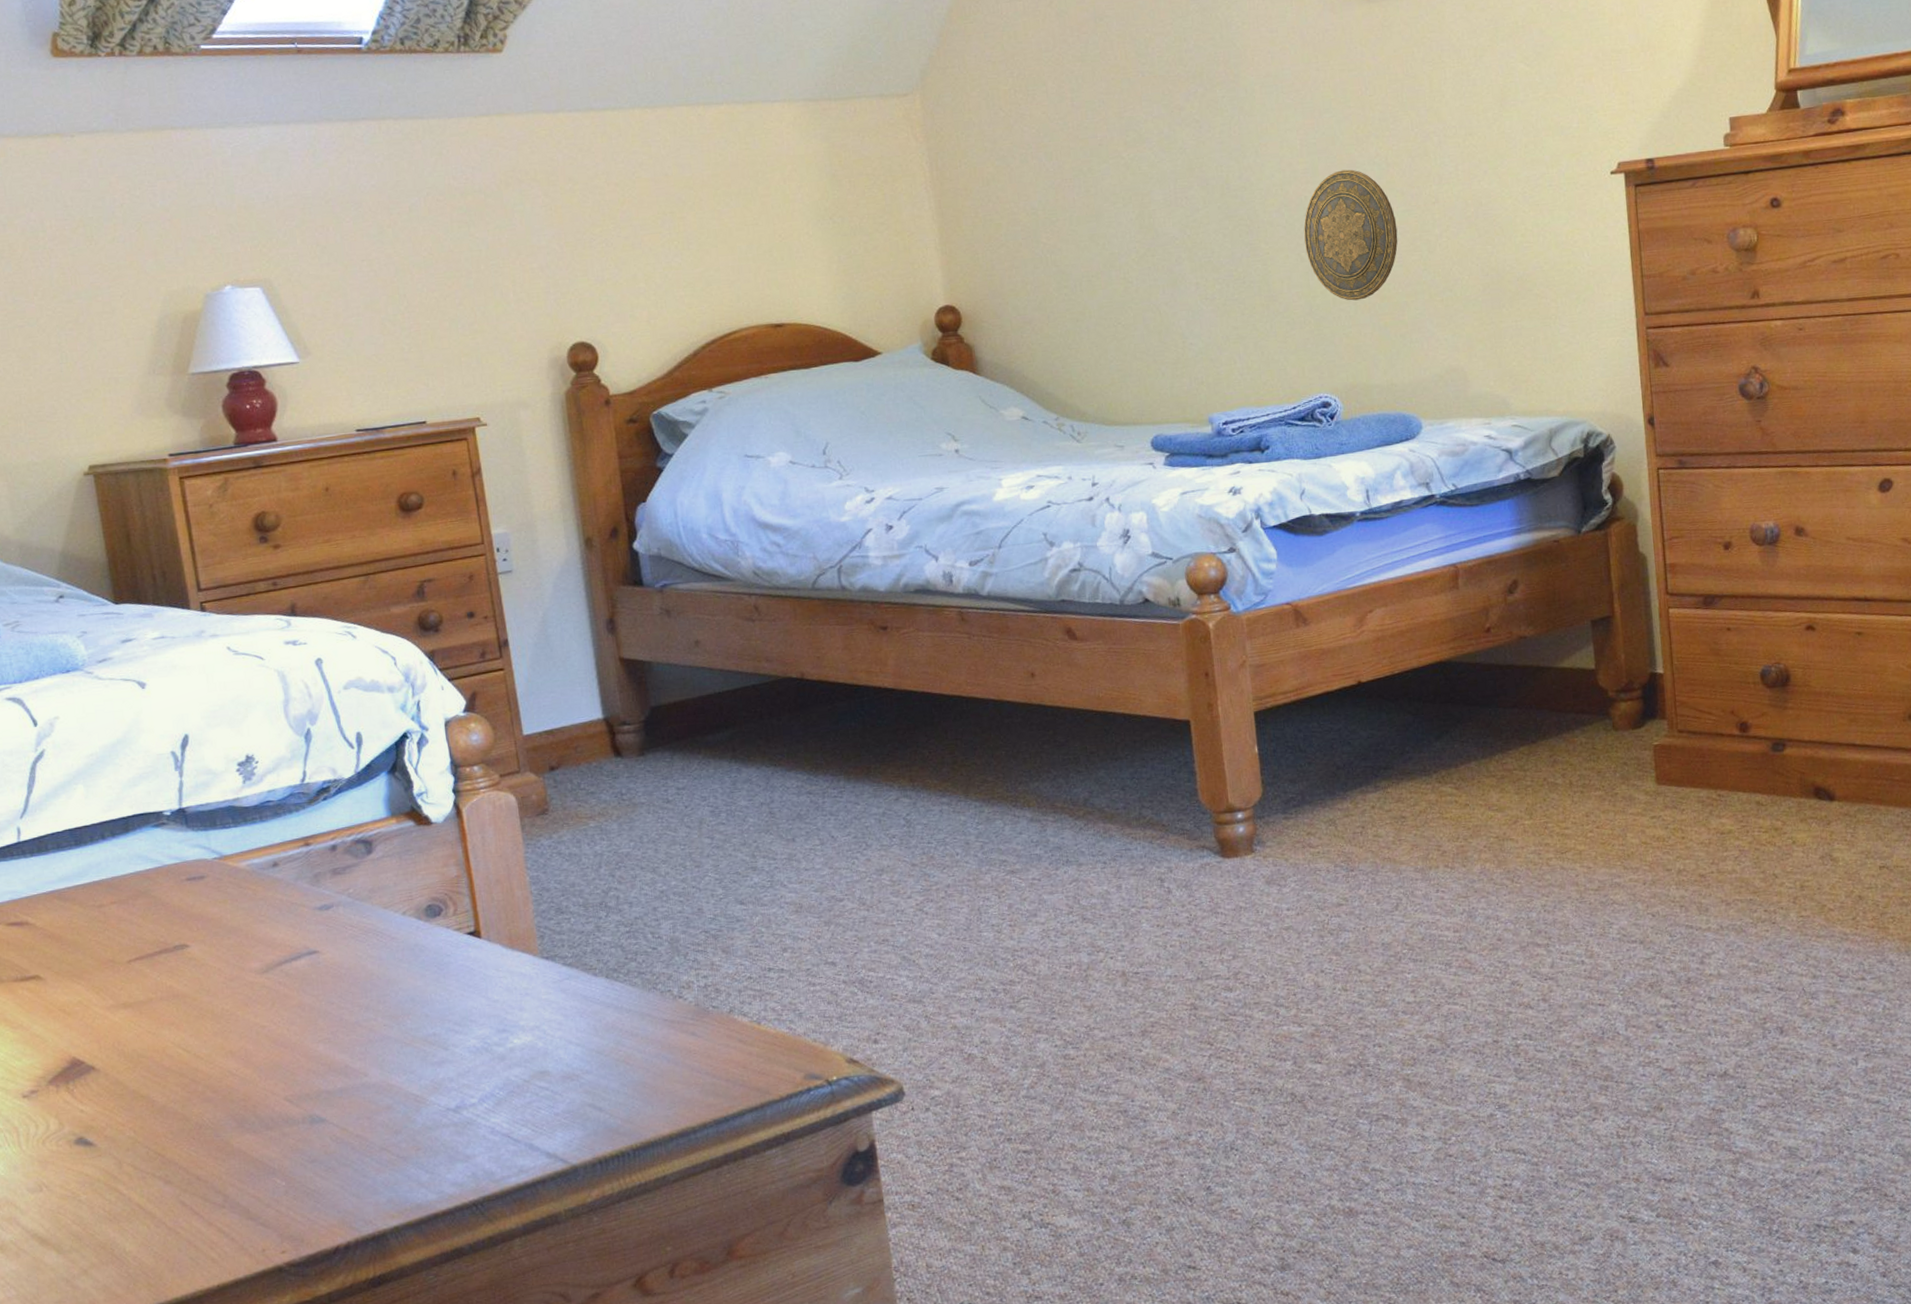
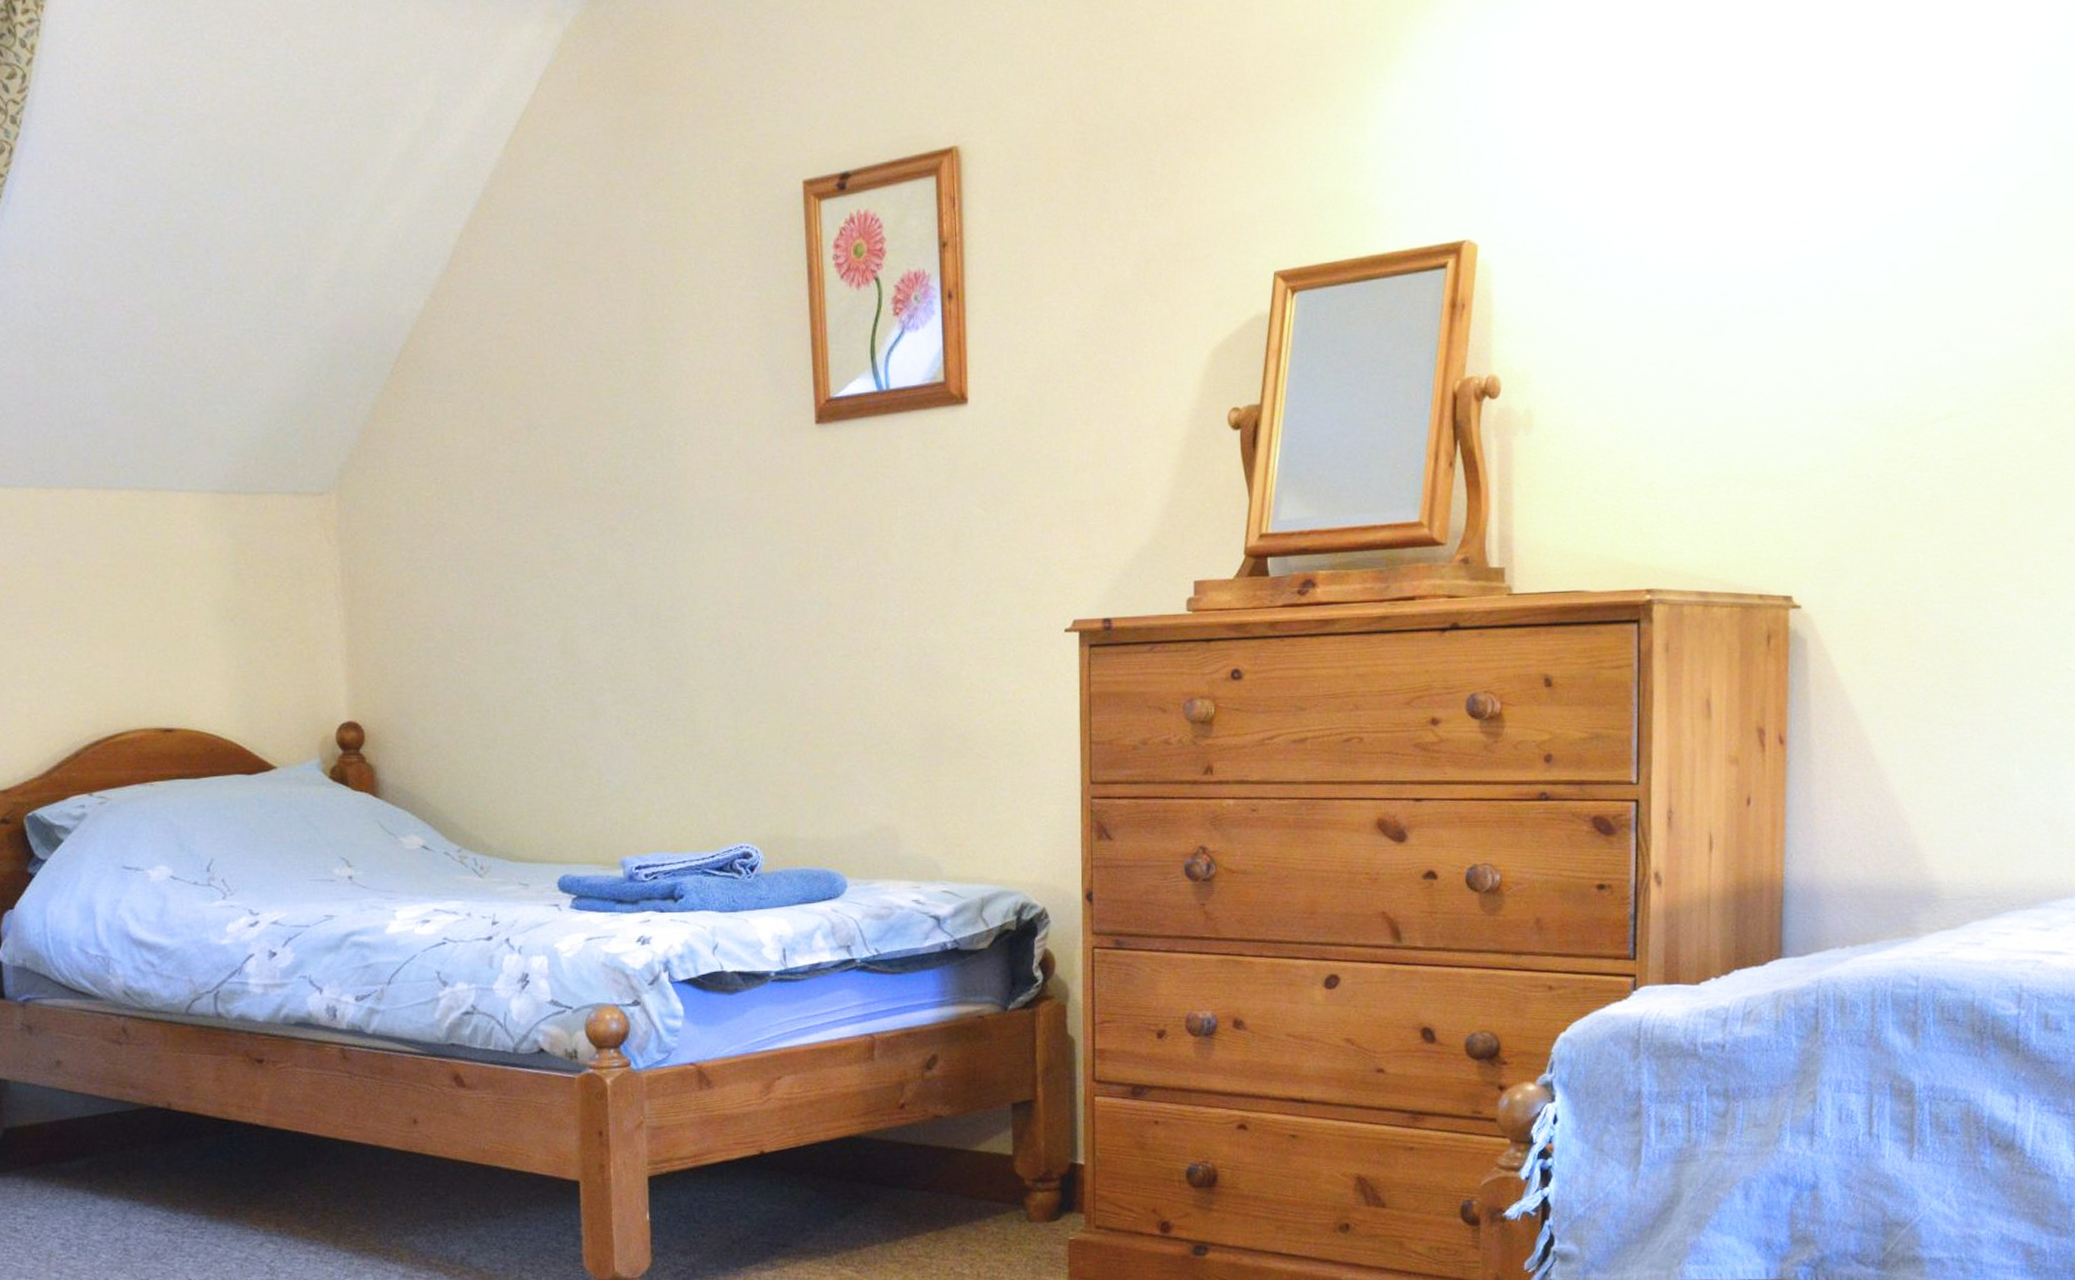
decorative plate: present [1304,169,1398,301] -> none [736,607,835,747]

